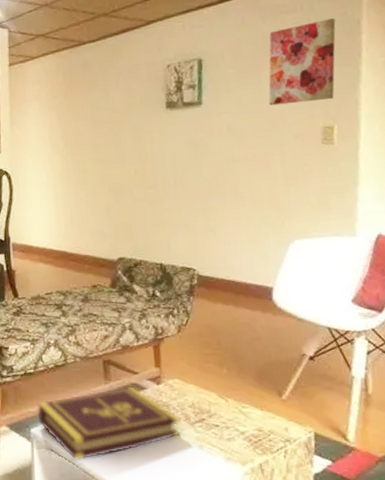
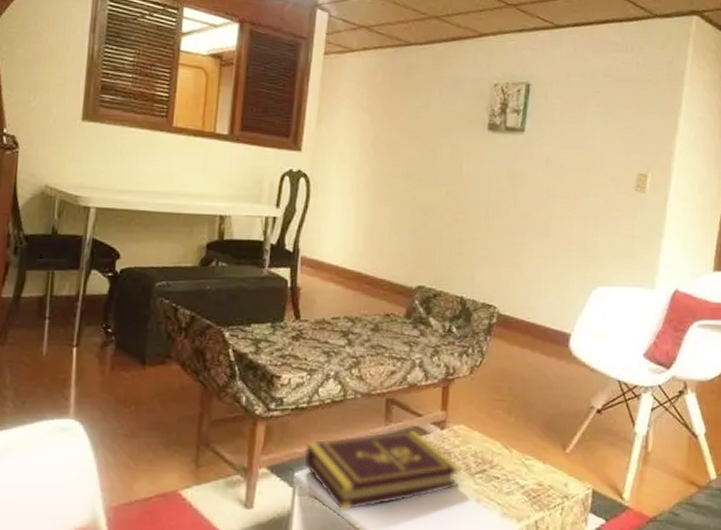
wall art: present [268,18,336,106] -> none [590,65,662,147]

